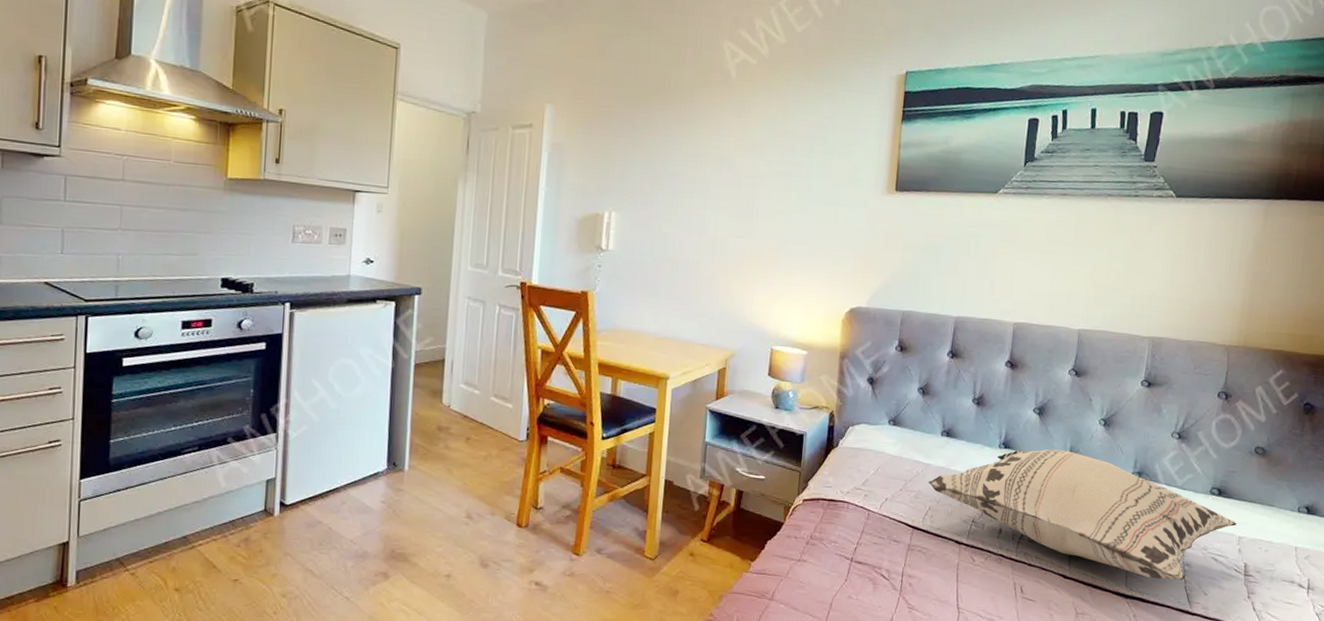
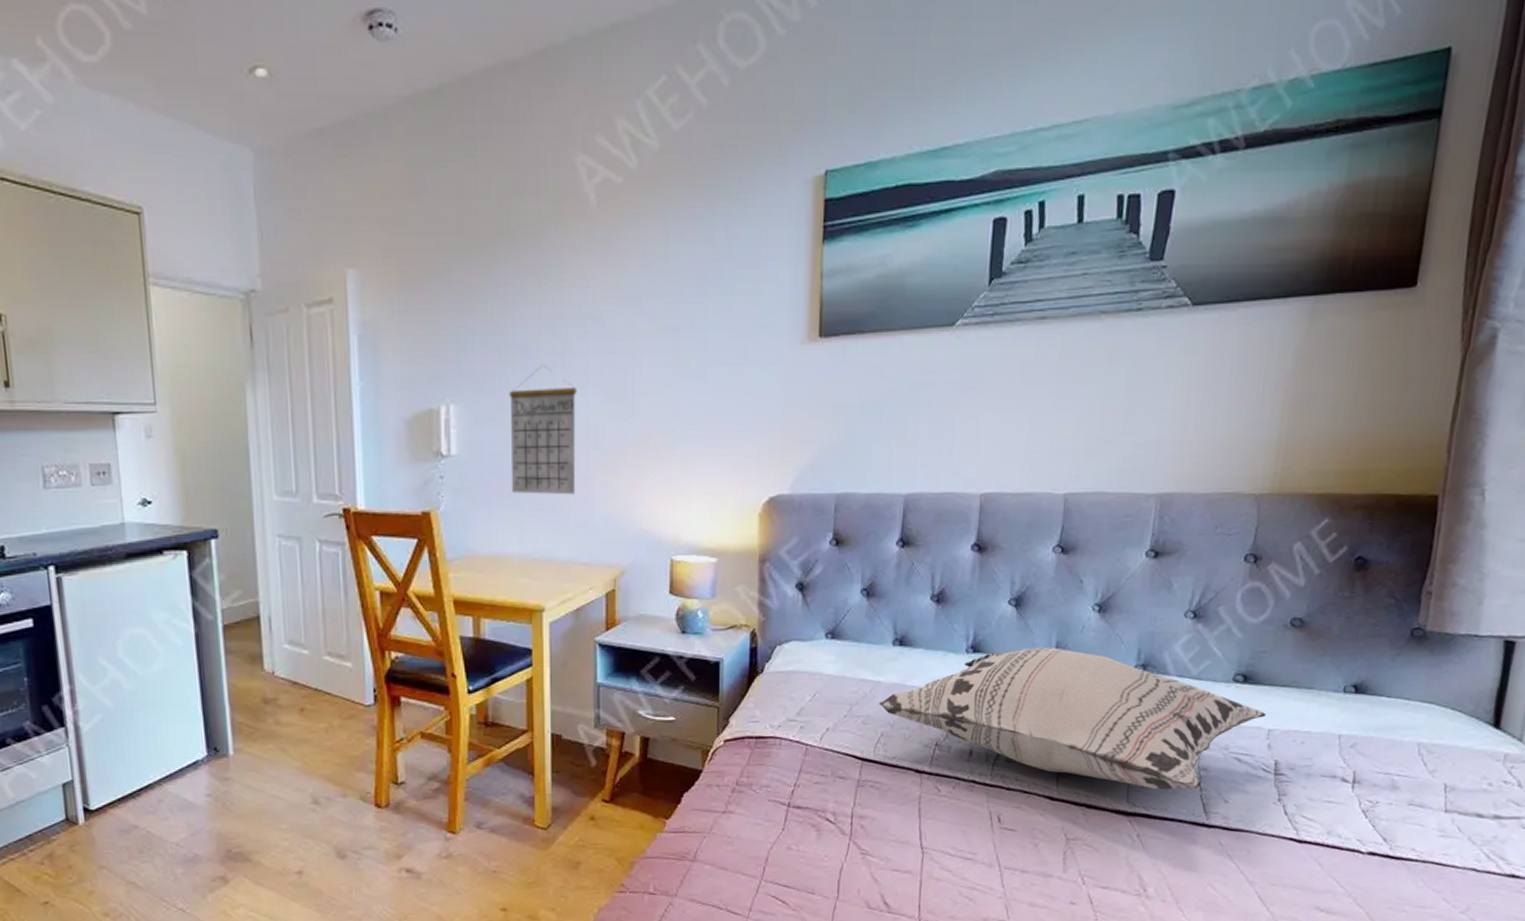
calendar: none [652,189,710,290] -> present [509,364,577,495]

